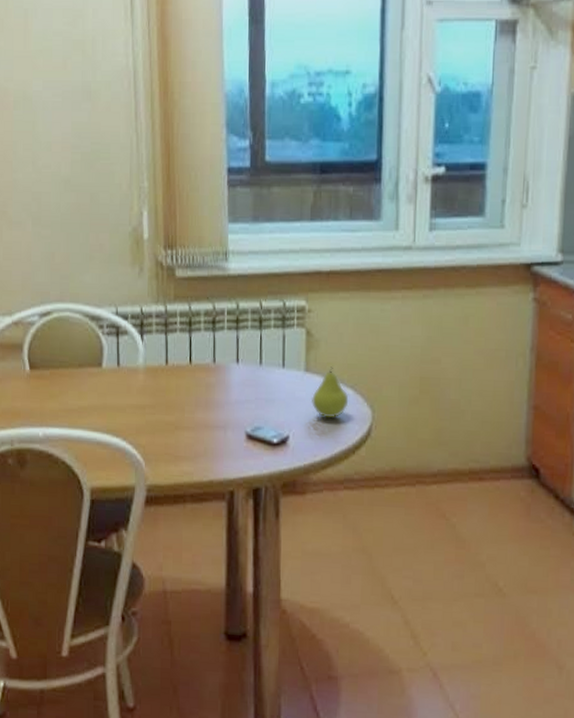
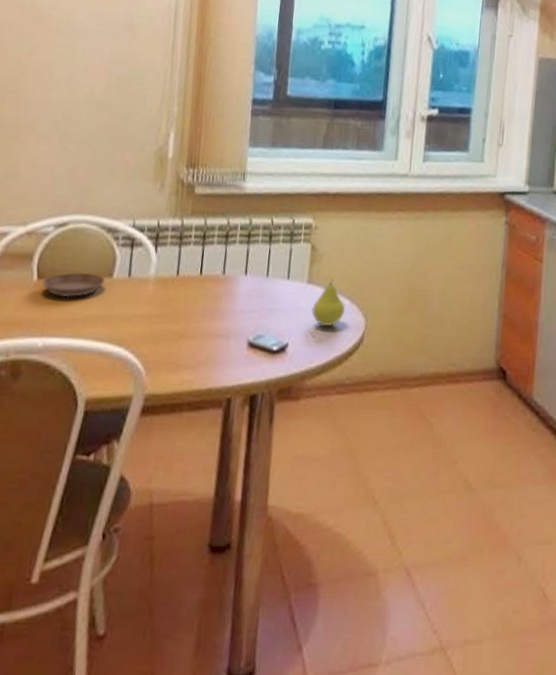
saucer: none [35,362,95,388] -> present [42,272,106,298]

